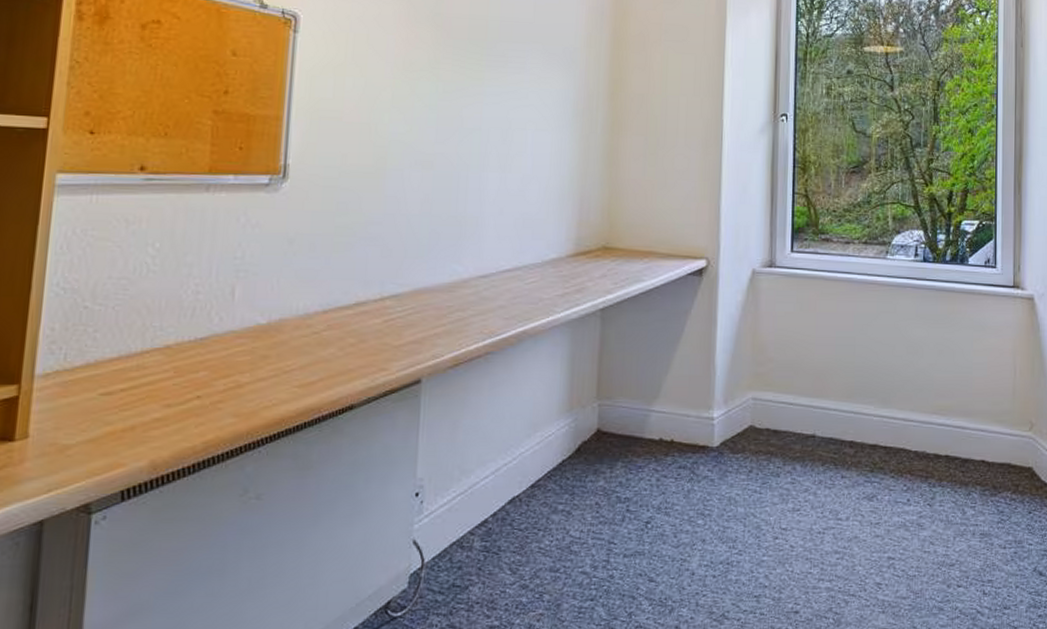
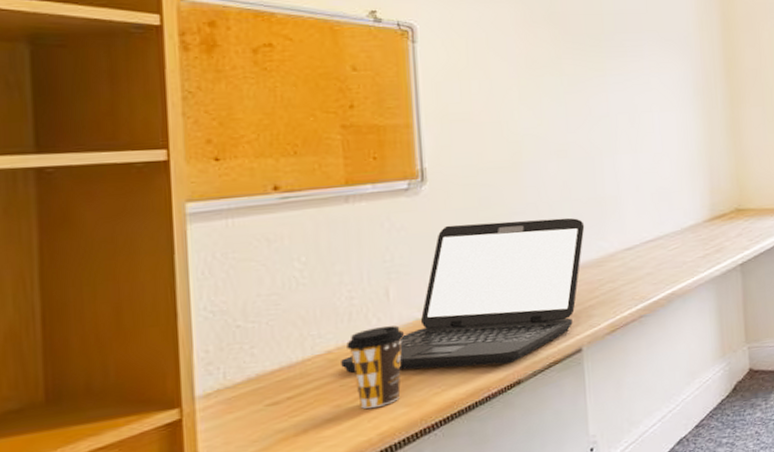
laptop: none [177,227,441,385] -> present [341,217,585,373]
coffee cup: none [185,327,245,414] -> present [346,325,405,409]

